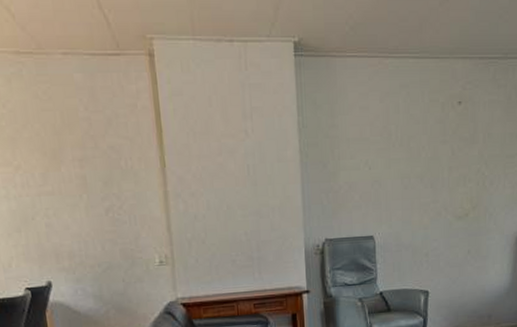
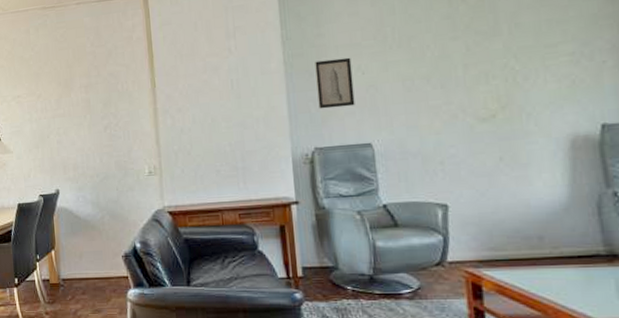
wall art: none [328,151,362,201] -> present [315,57,355,109]

